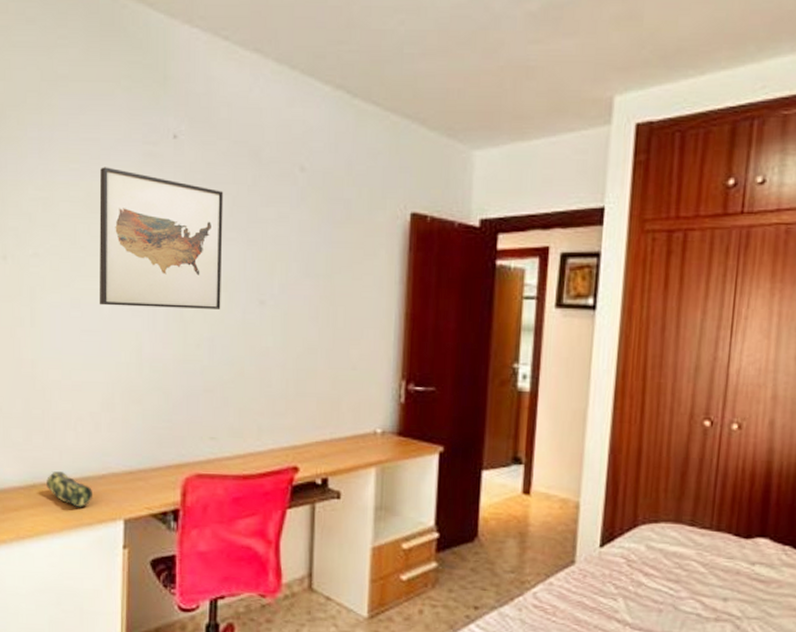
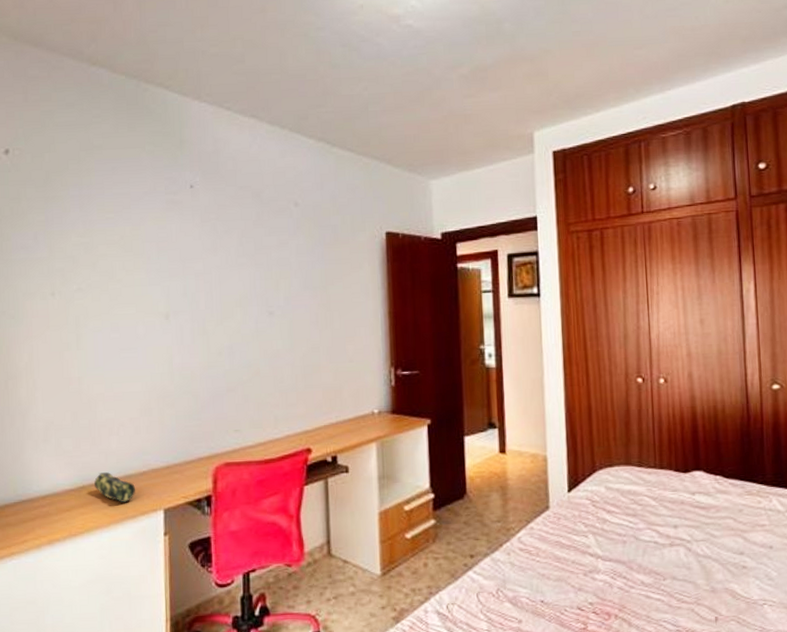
wall art: present [99,167,224,309] -> none [131,214,237,327]

